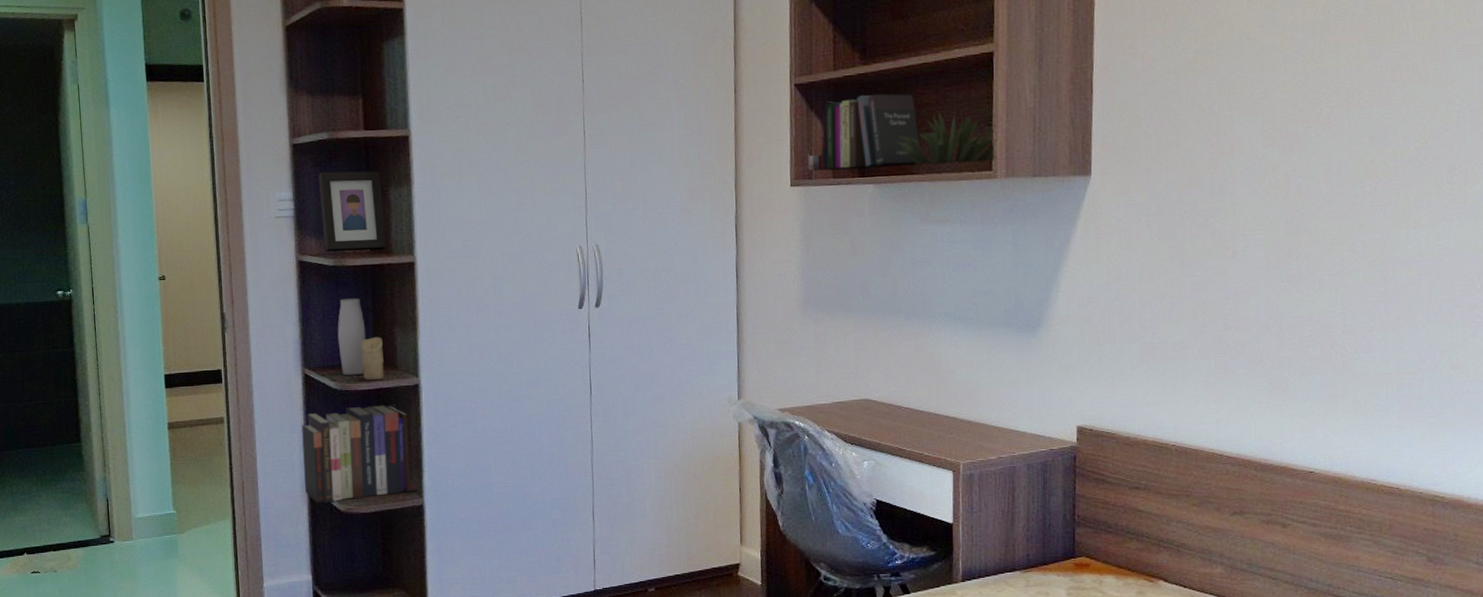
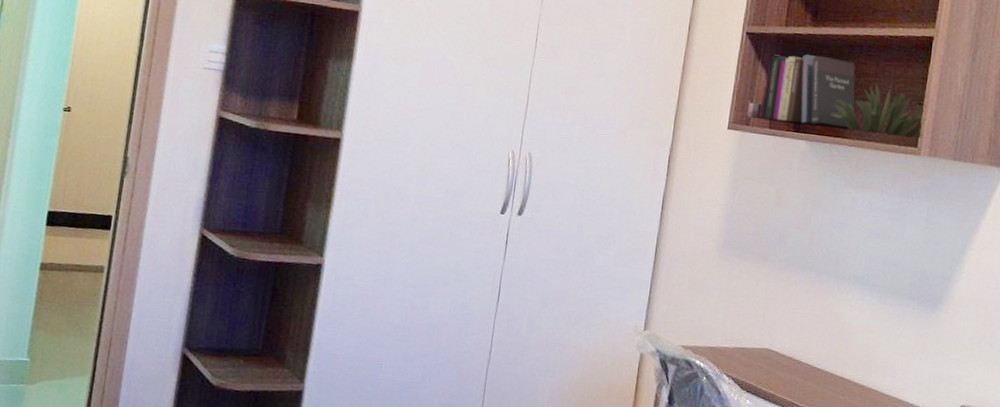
books: present [302,405,420,503] -> none [178,277,304,376]
picture frame: present [318,170,387,252] -> none [249,30,323,121]
vase: present [337,298,366,376] -> none [242,163,277,246]
candle: present [361,336,385,381] -> none [265,207,292,254]

